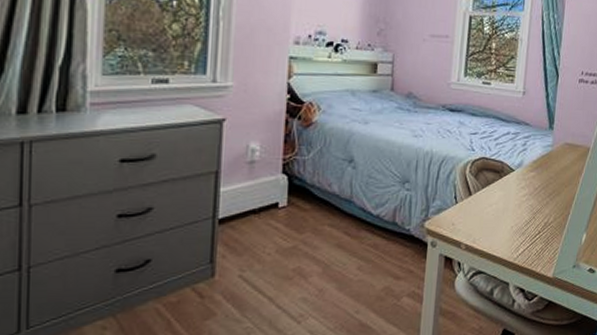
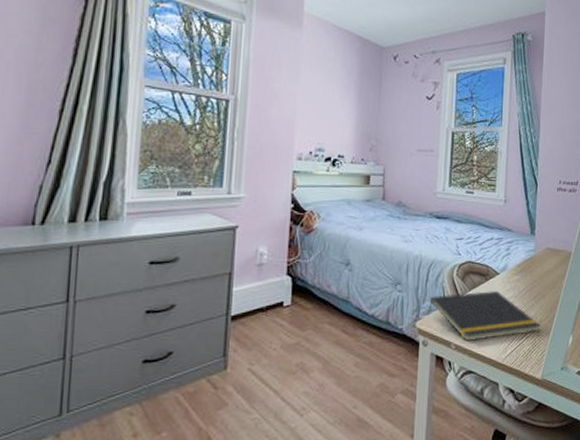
notepad: none [437,187,556,242] -> present [427,290,542,342]

